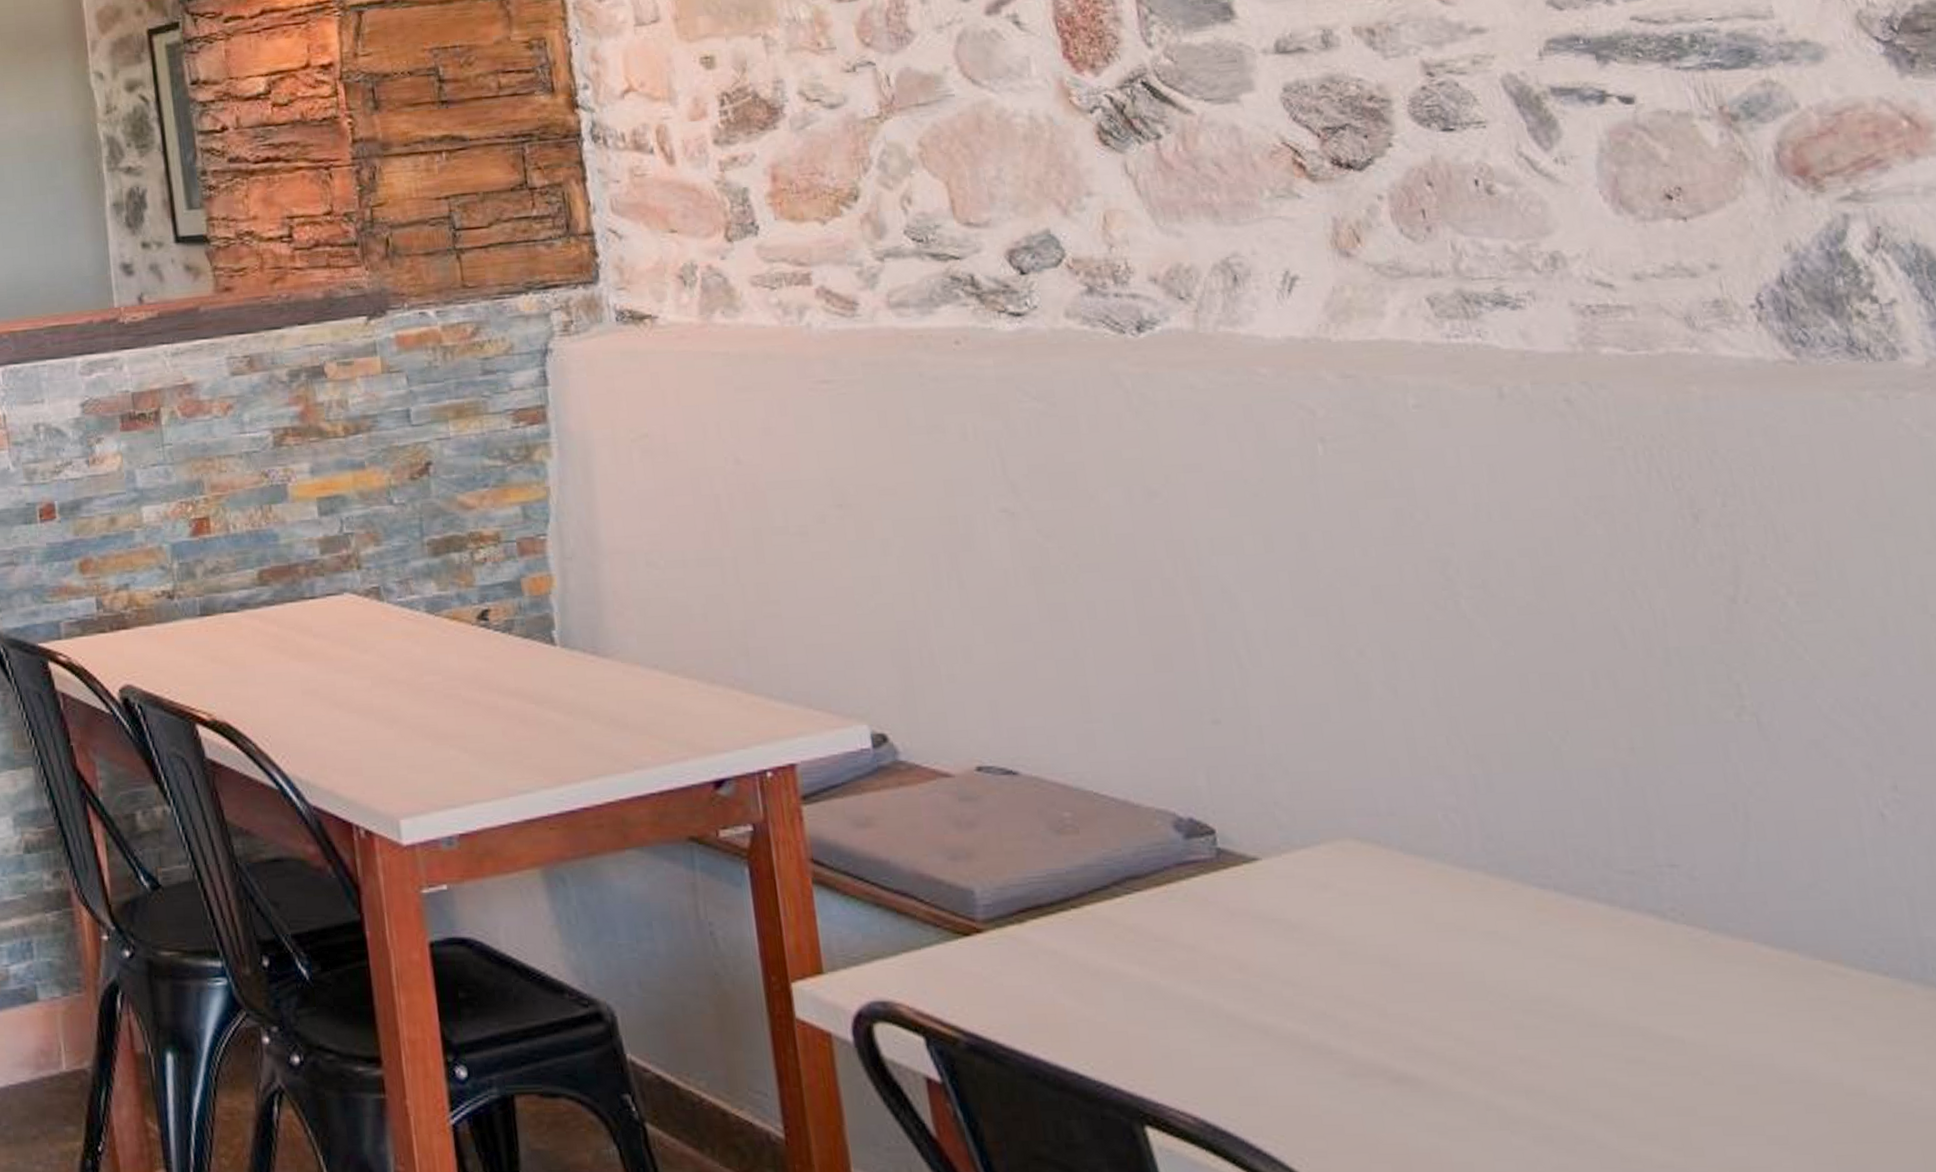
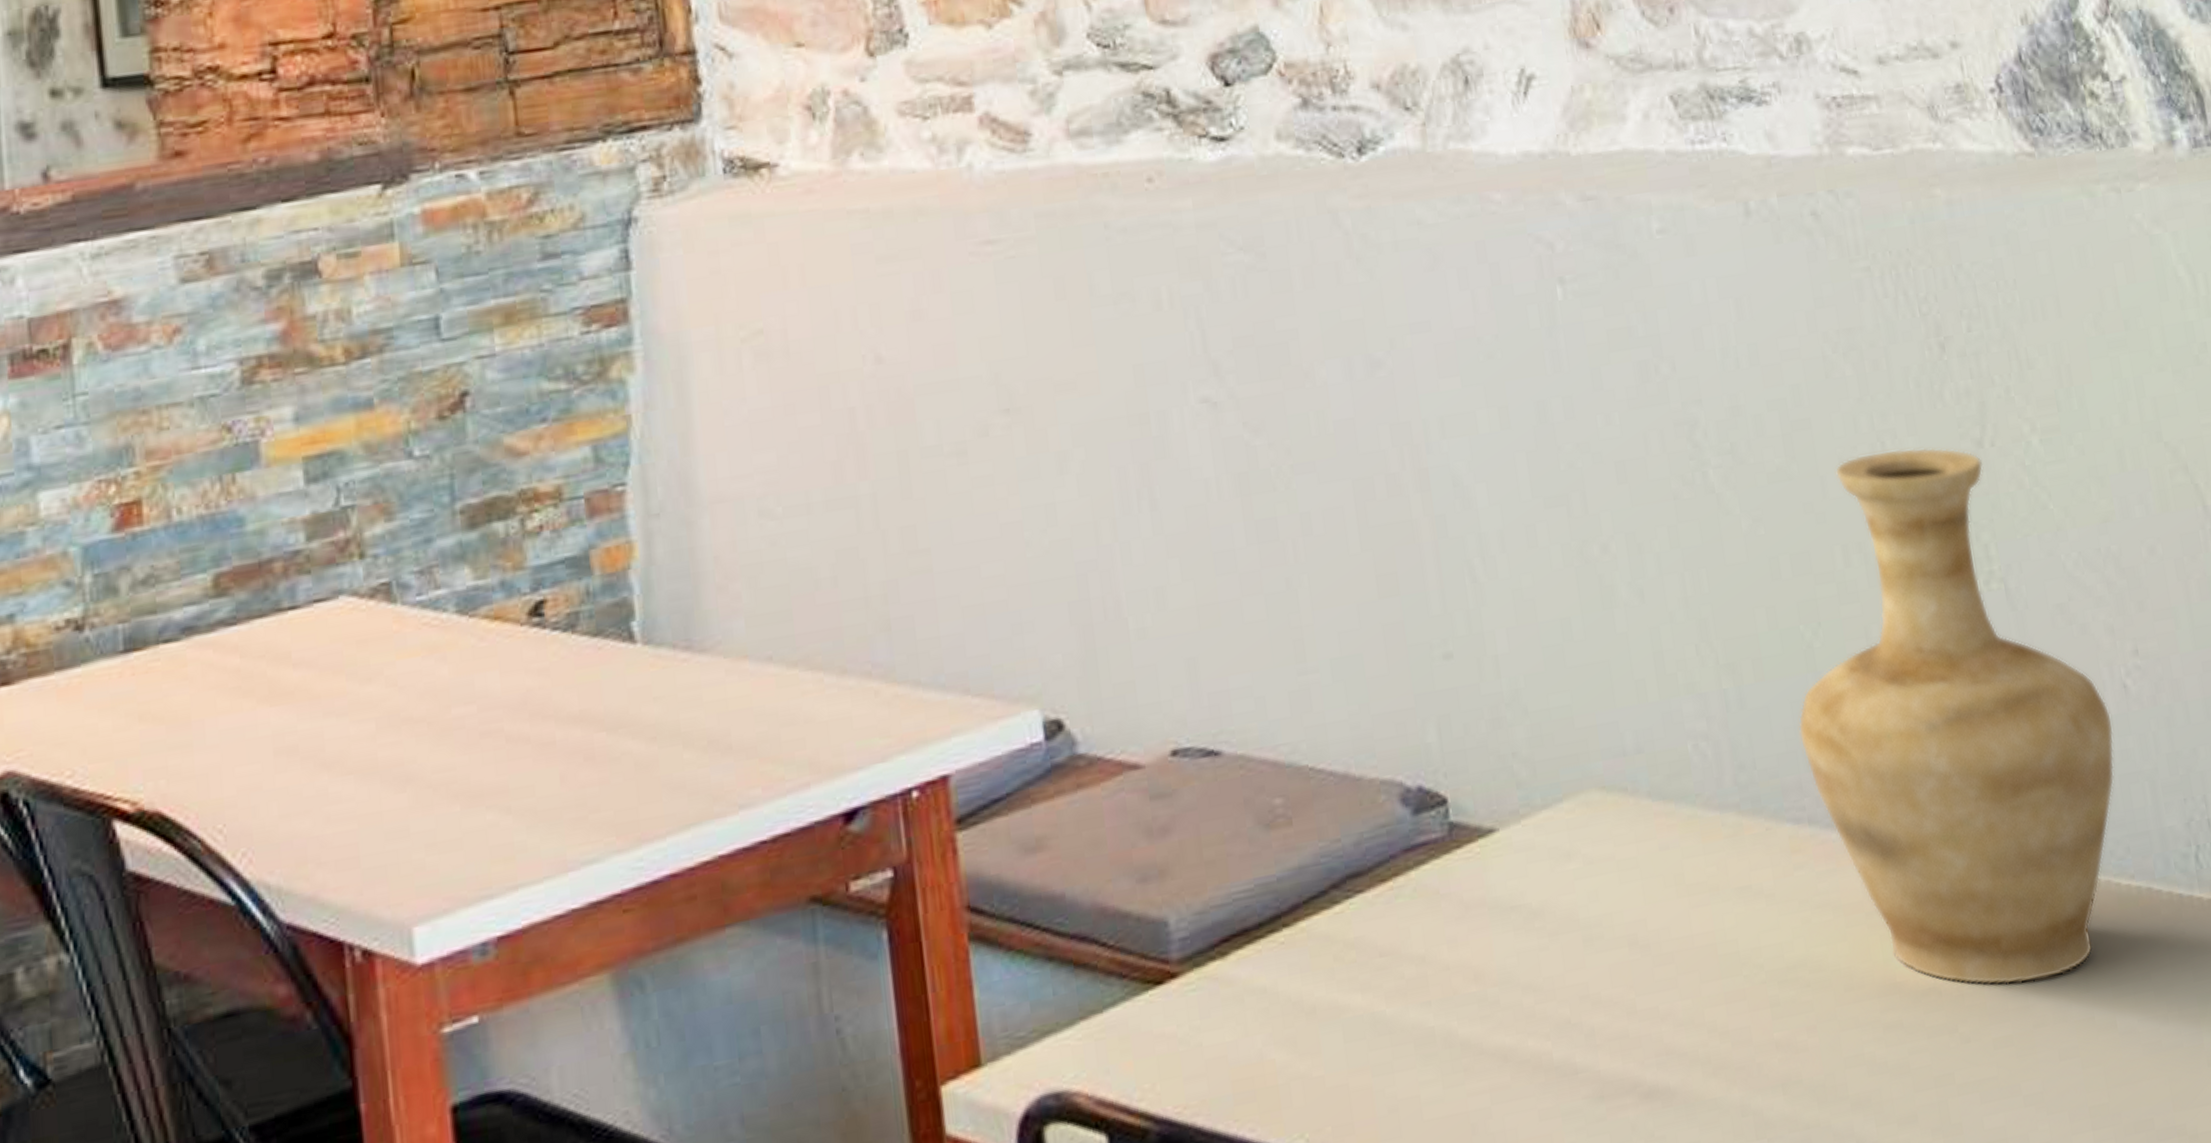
vase: none [1545,597,1870,1046] -> present [1798,447,2115,985]

